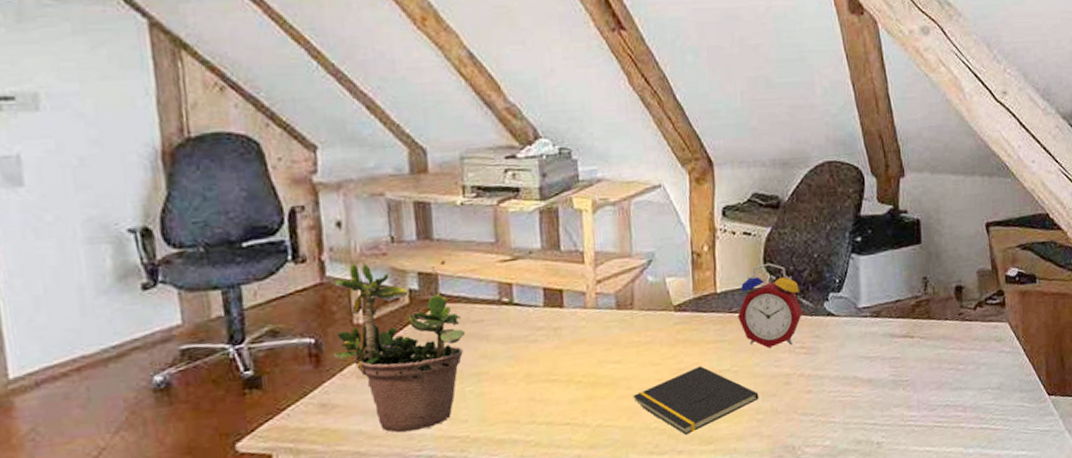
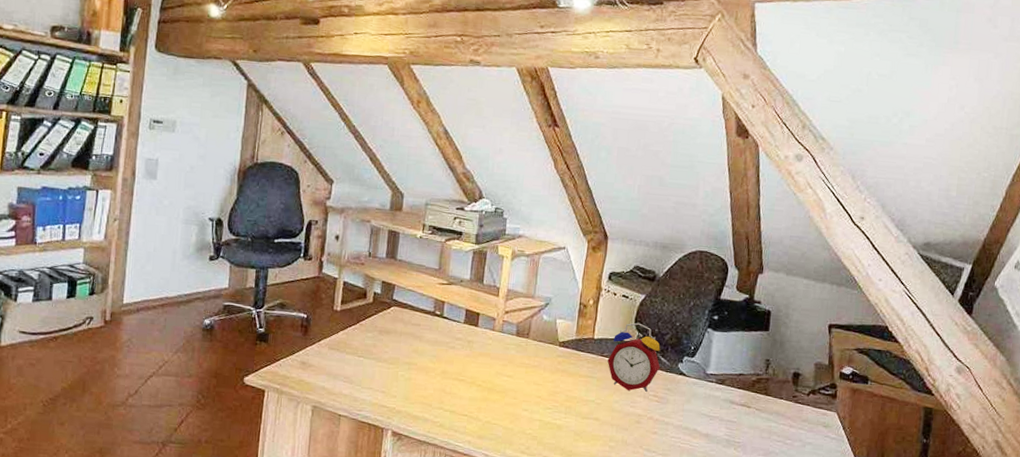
potted plant: present [332,259,466,433] -> none [316,266,407,396]
notepad: present [633,366,759,436] -> none [516,393,614,445]

